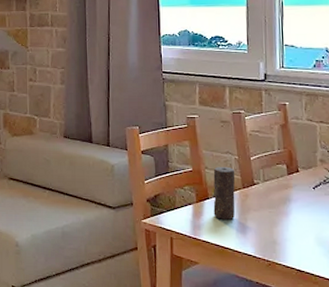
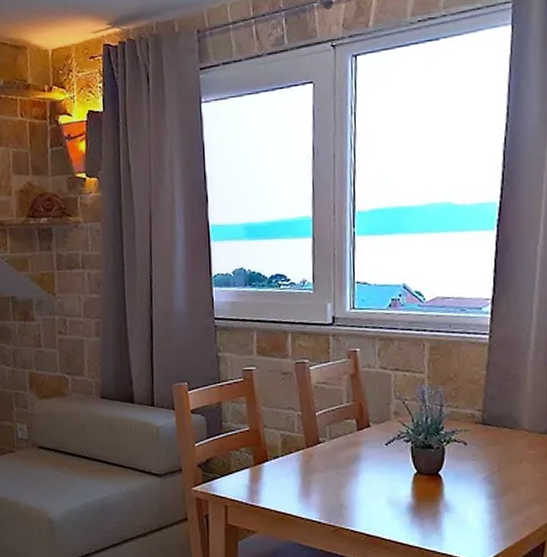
candle: present [213,166,235,220] -> none [273,424,298,483]

